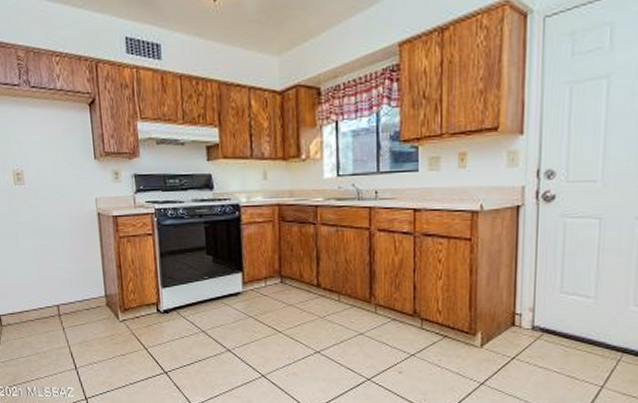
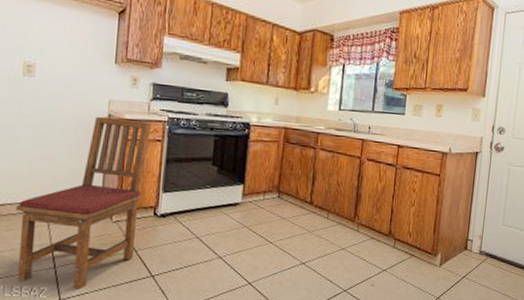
dining chair: none [32,214,144,388] -> present [16,116,151,289]

